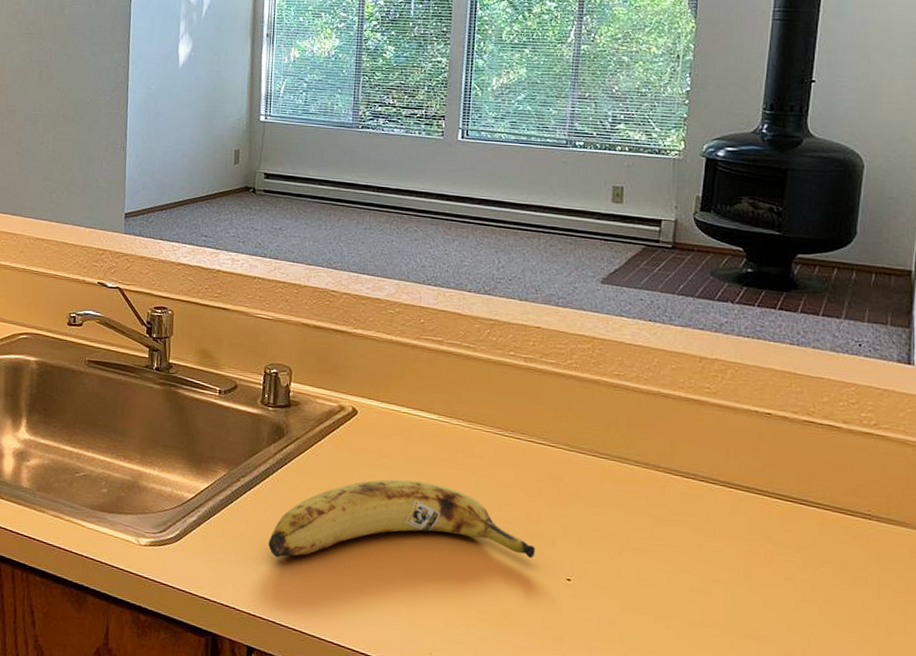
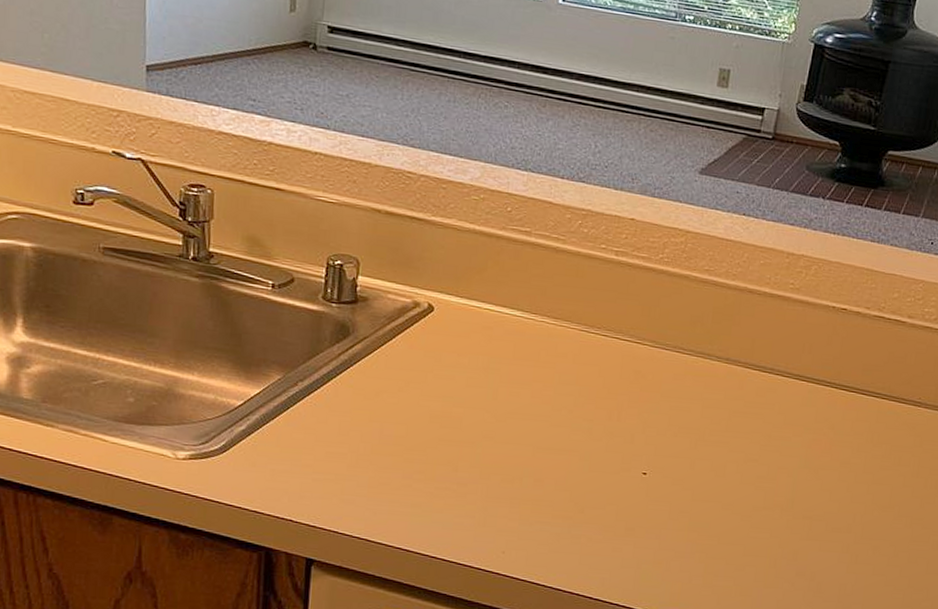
fruit: present [268,479,535,558] -> none [331,379,614,466]

